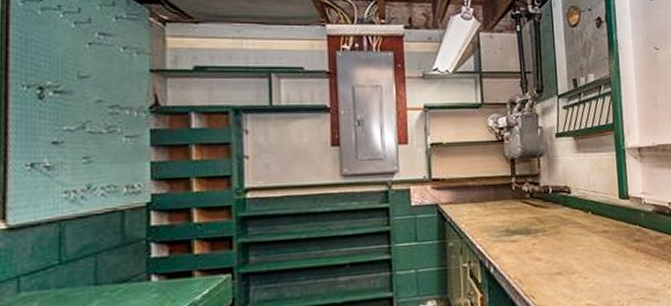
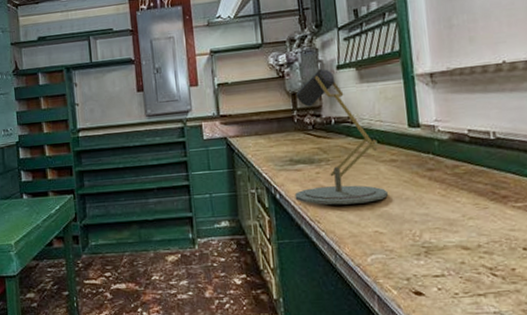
desk lamp: none [510,136,601,278] -> present [294,69,389,205]

